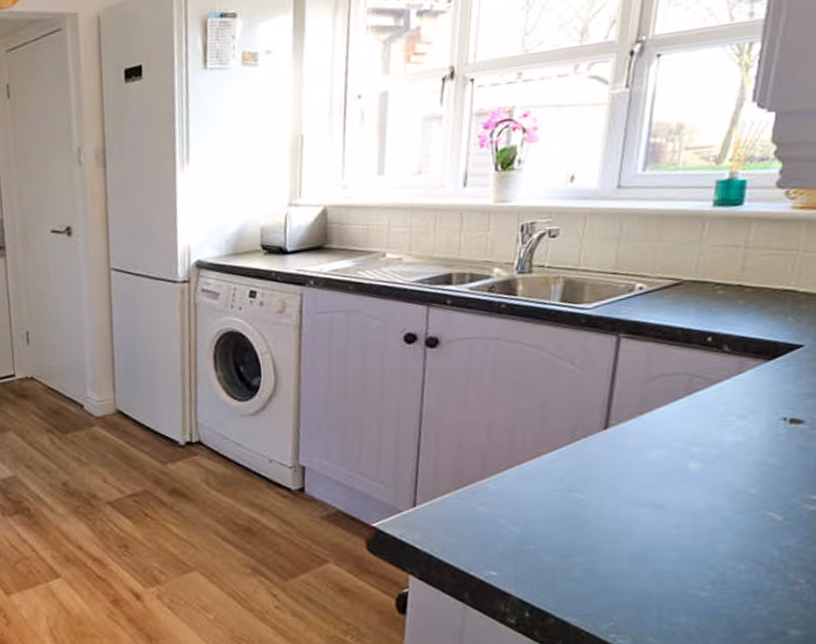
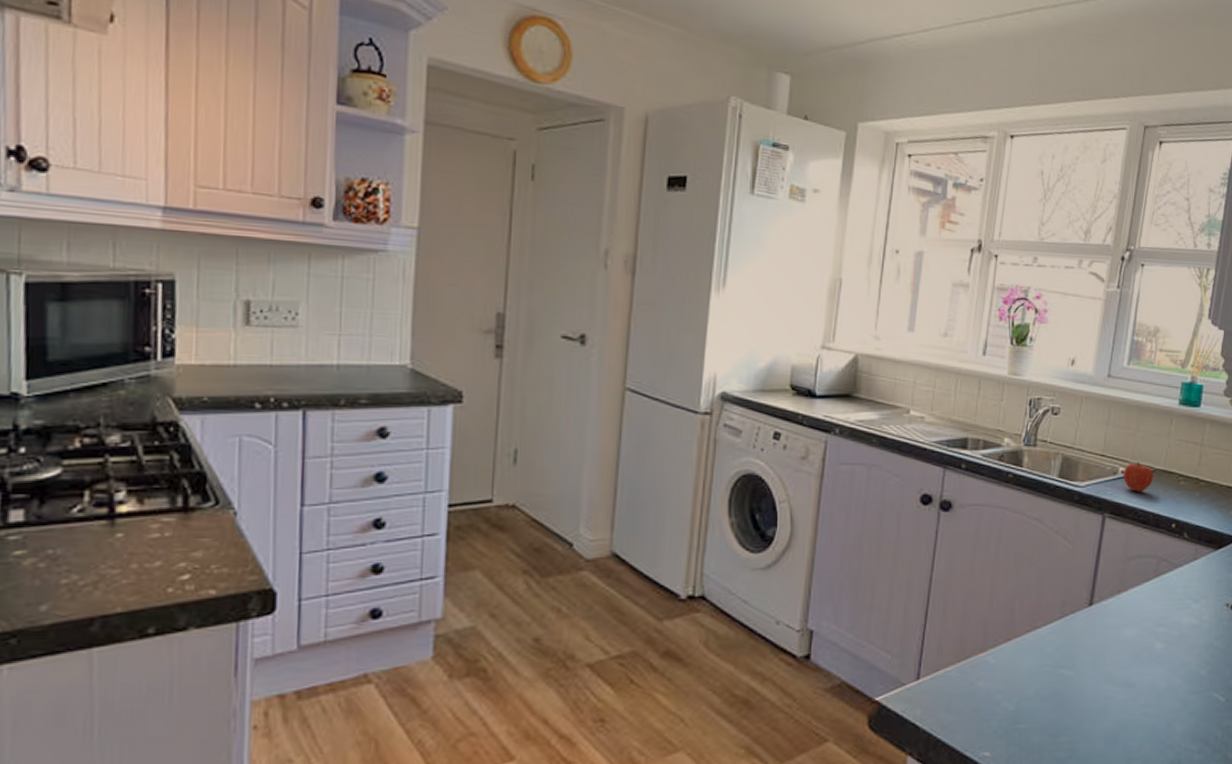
fruit: none [641,275,682,308] -> present [1123,462,1154,492]

